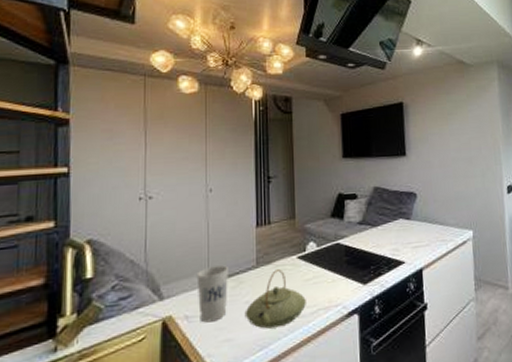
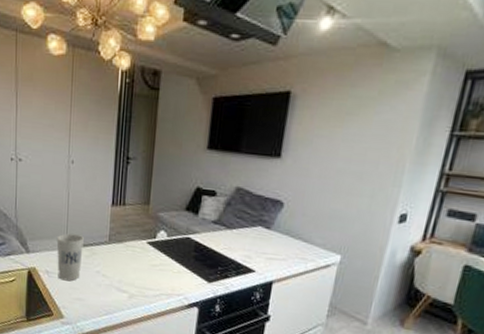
teapot: present [244,269,306,329] -> none [95,249,151,300]

